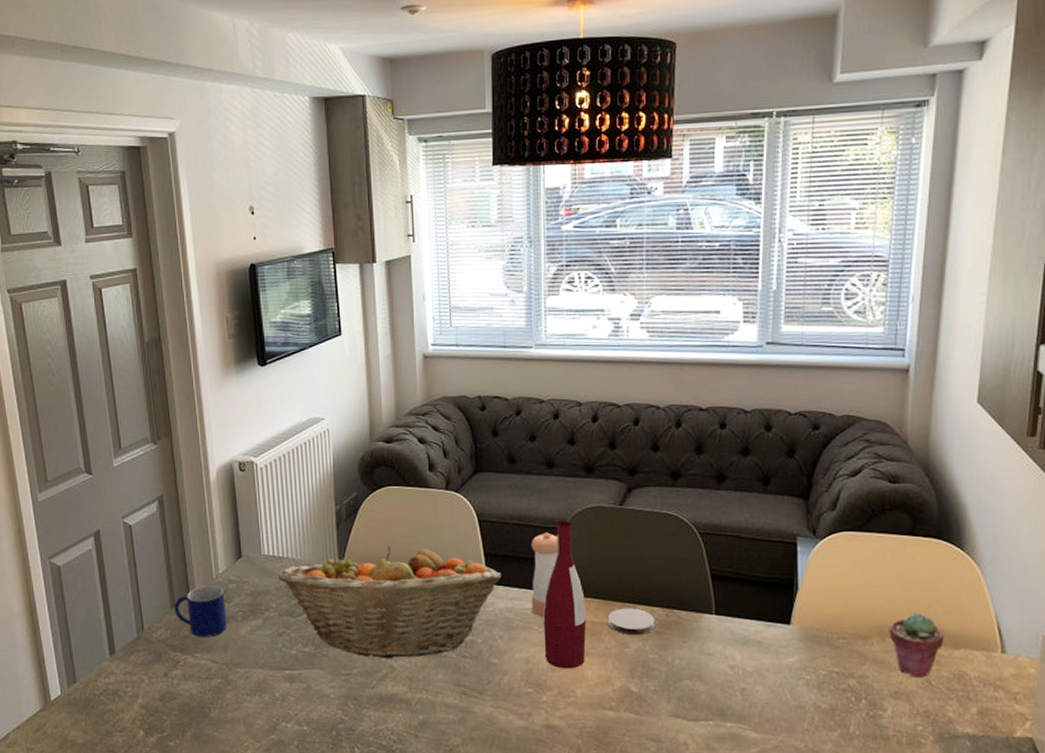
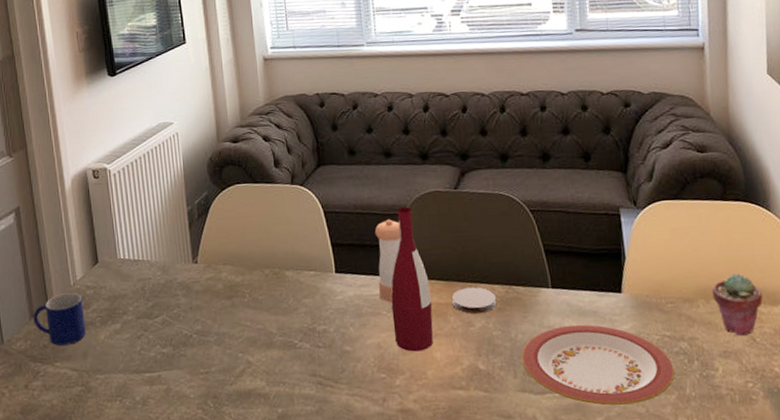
fruit basket: present [277,546,502,659] -> none [133,242,349,355]
plate: none [677,654,840,738] -> present [521,324,675,406]

